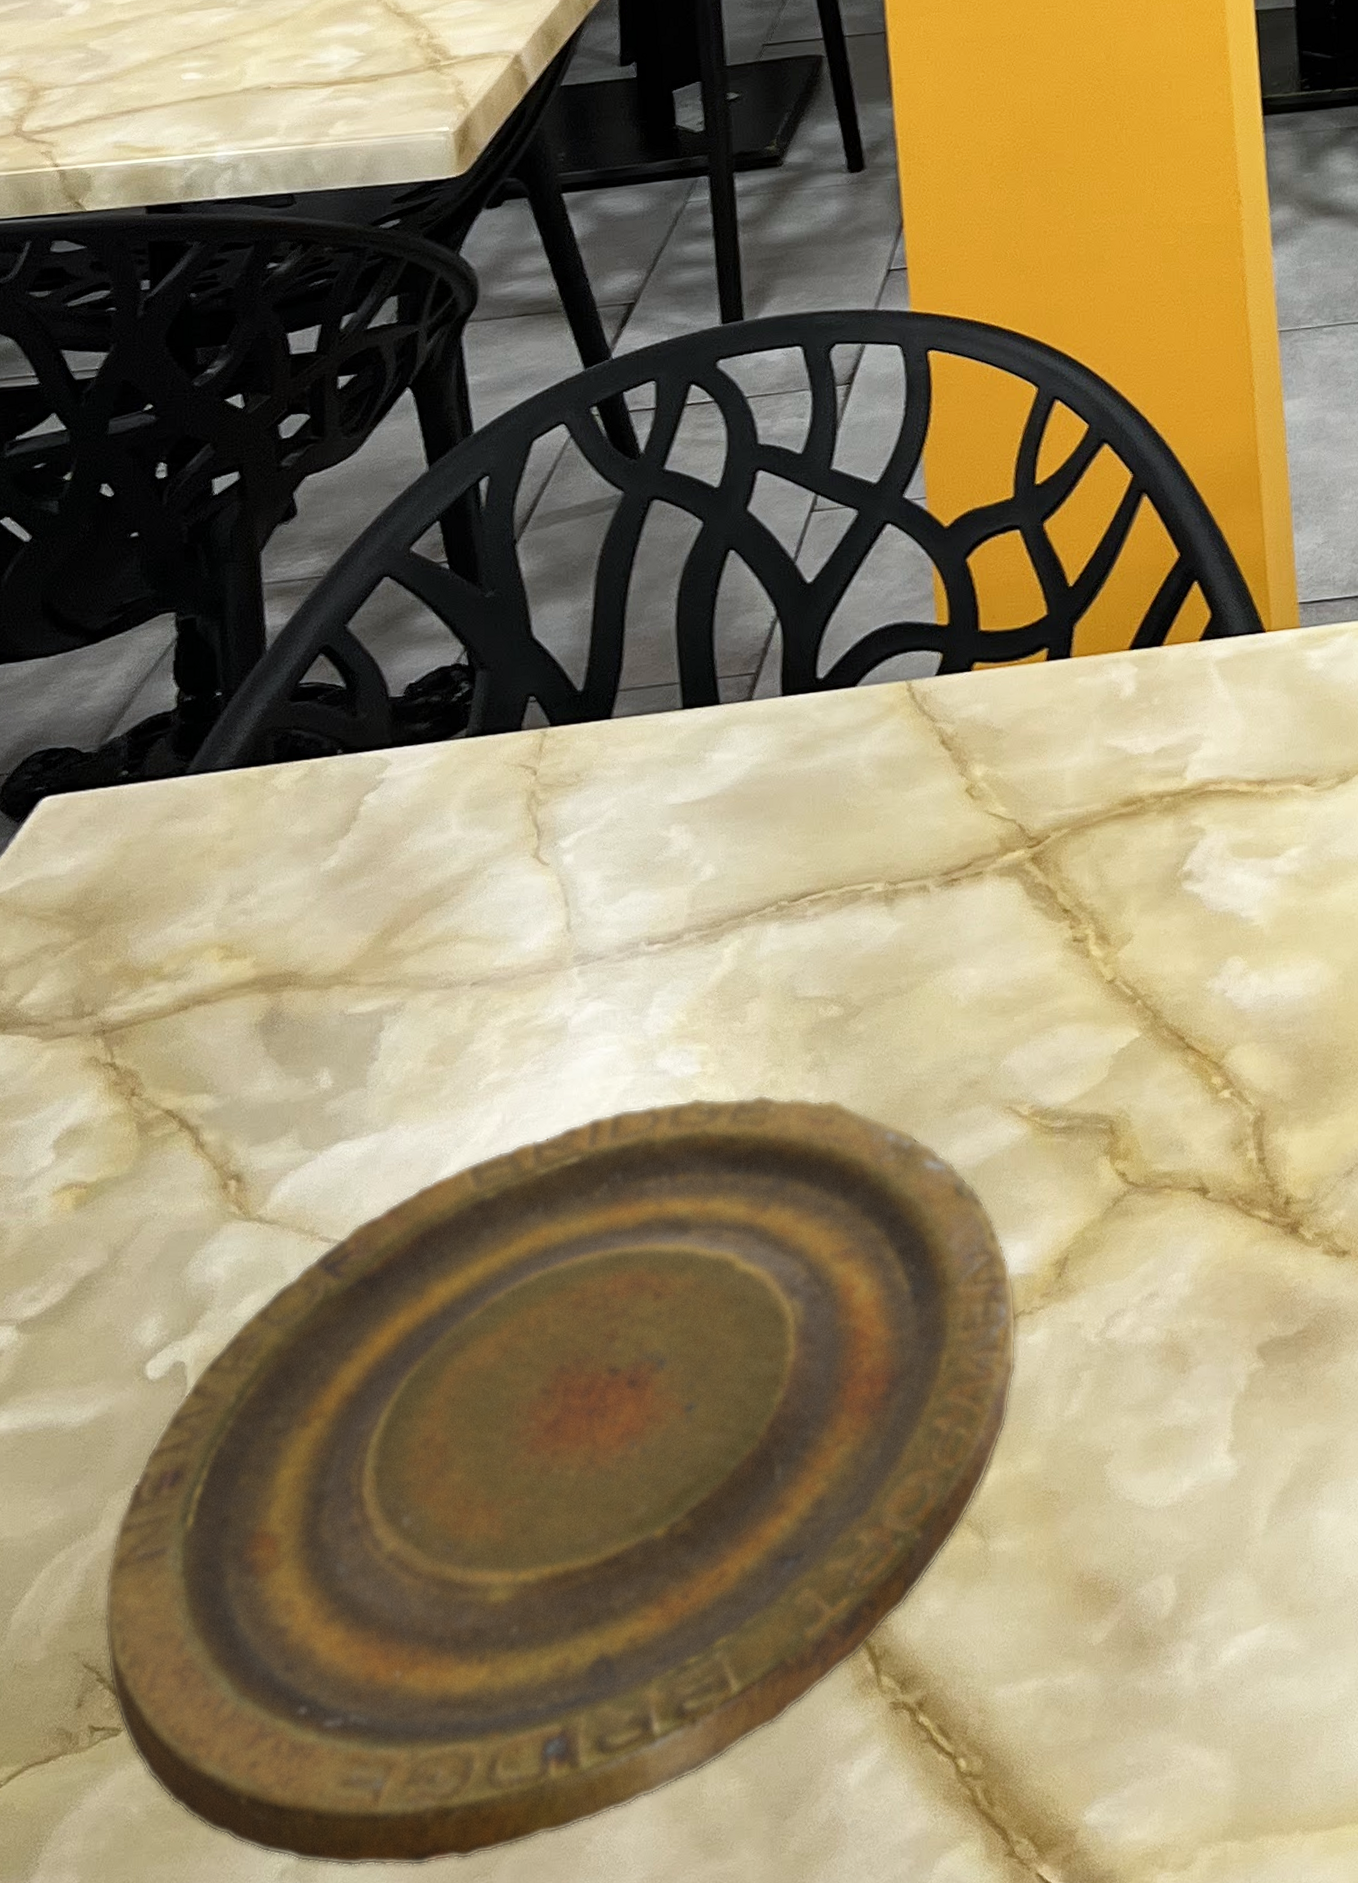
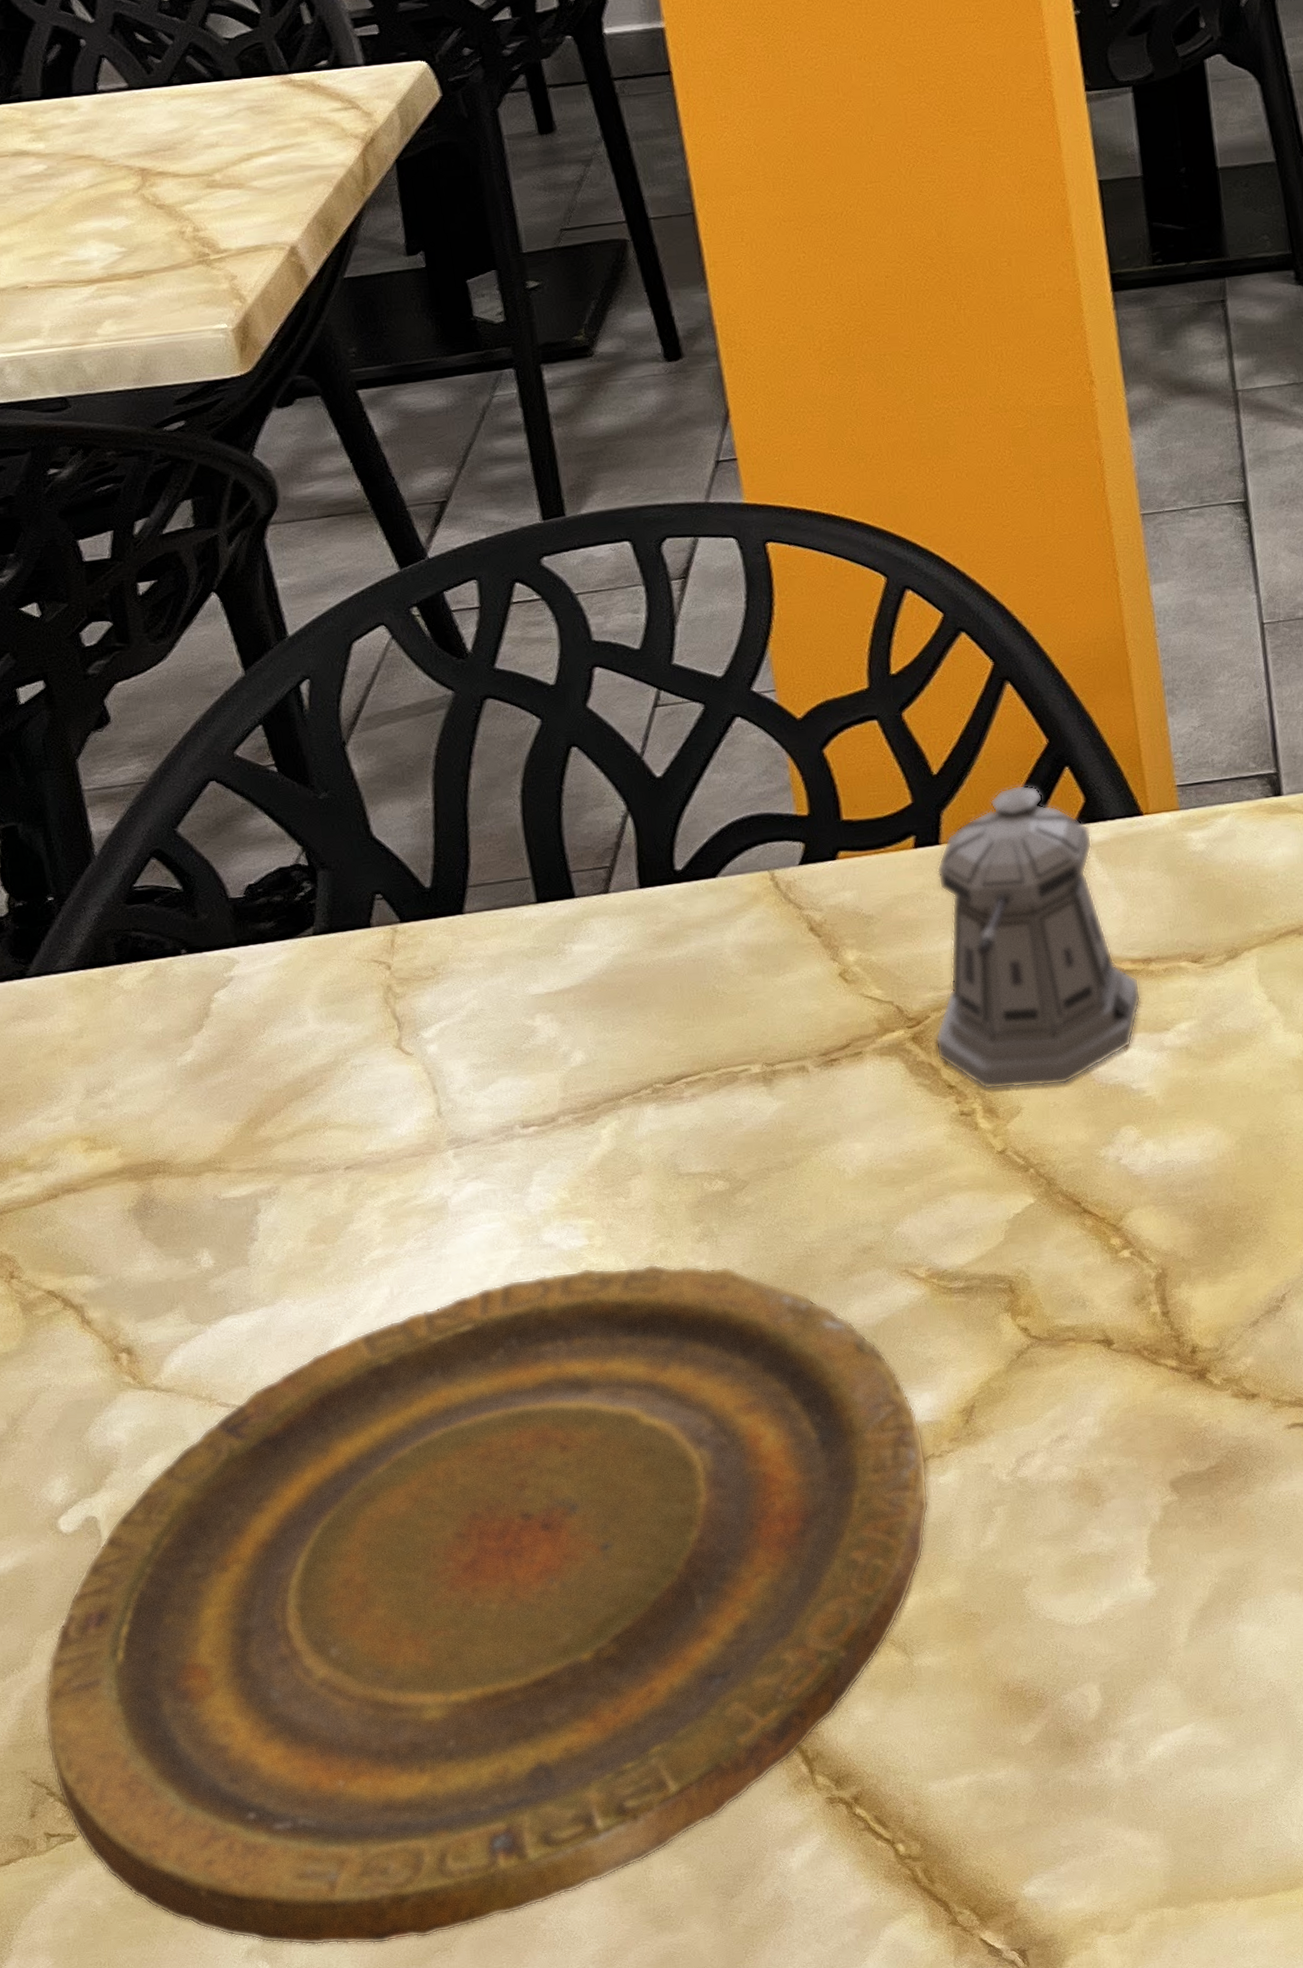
pepper shaker: none [1054,598,1254,915] -> present [935,784,1141,1090]

